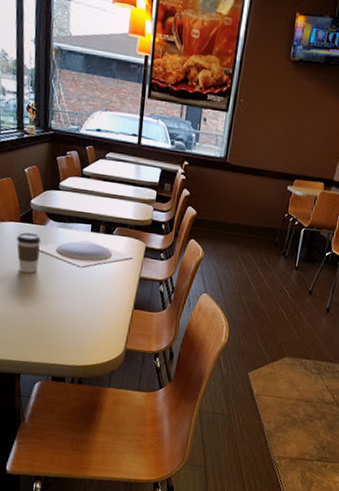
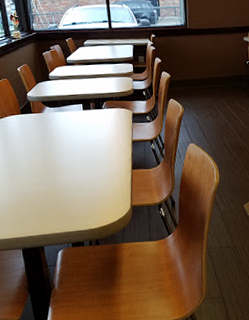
coffee cup: present [16,232,41,274] -> none [20,121,43,157]
plate: present [38,239,133,268] -> none [40,117,123,143]

